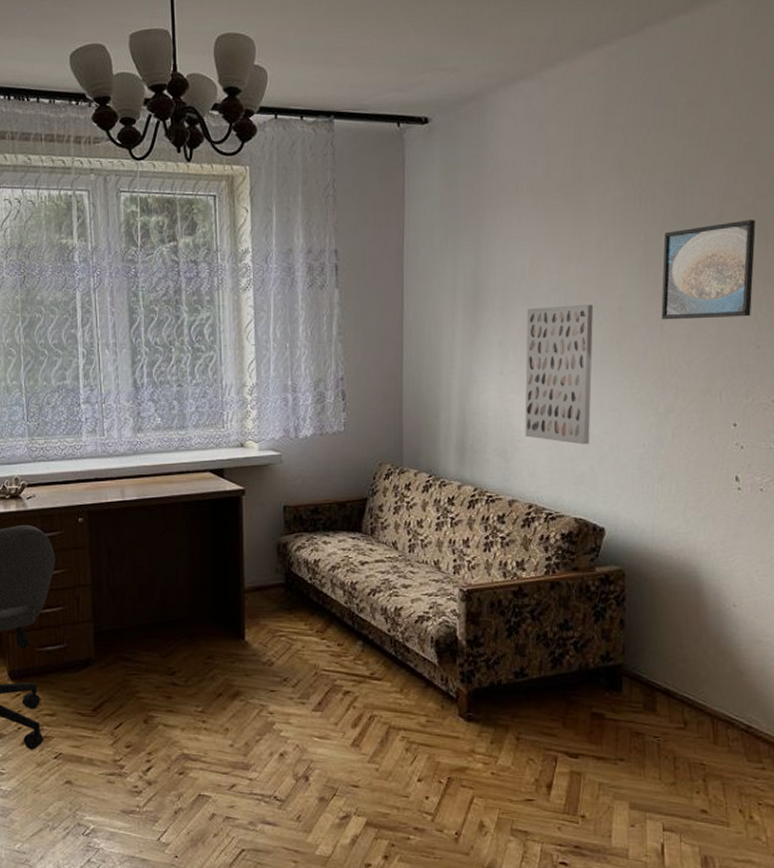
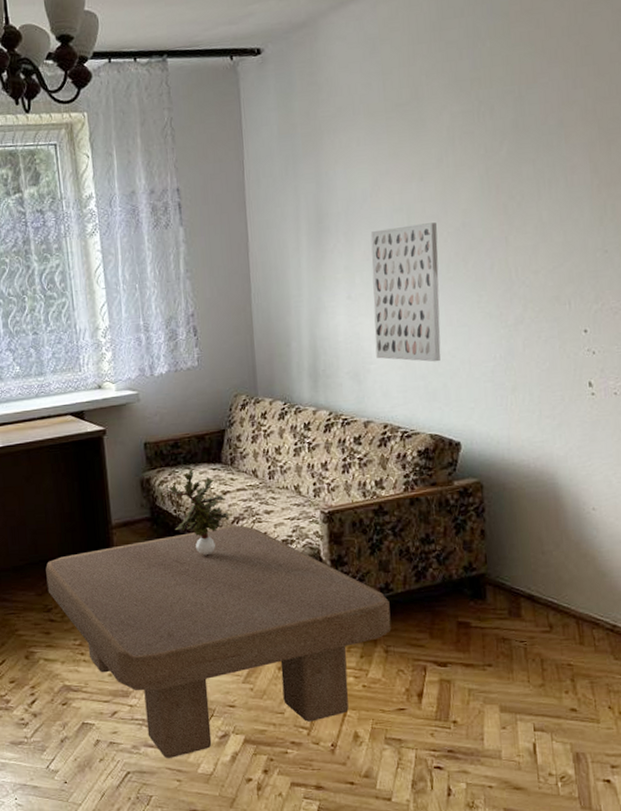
coffee table: none [172,598,524,837] -> present [46,525,392,758]
potted plant: none [301,536,369,627] -> present [164,469,232,556]
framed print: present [661,219,756,320] -> none [504,123,597,232]

